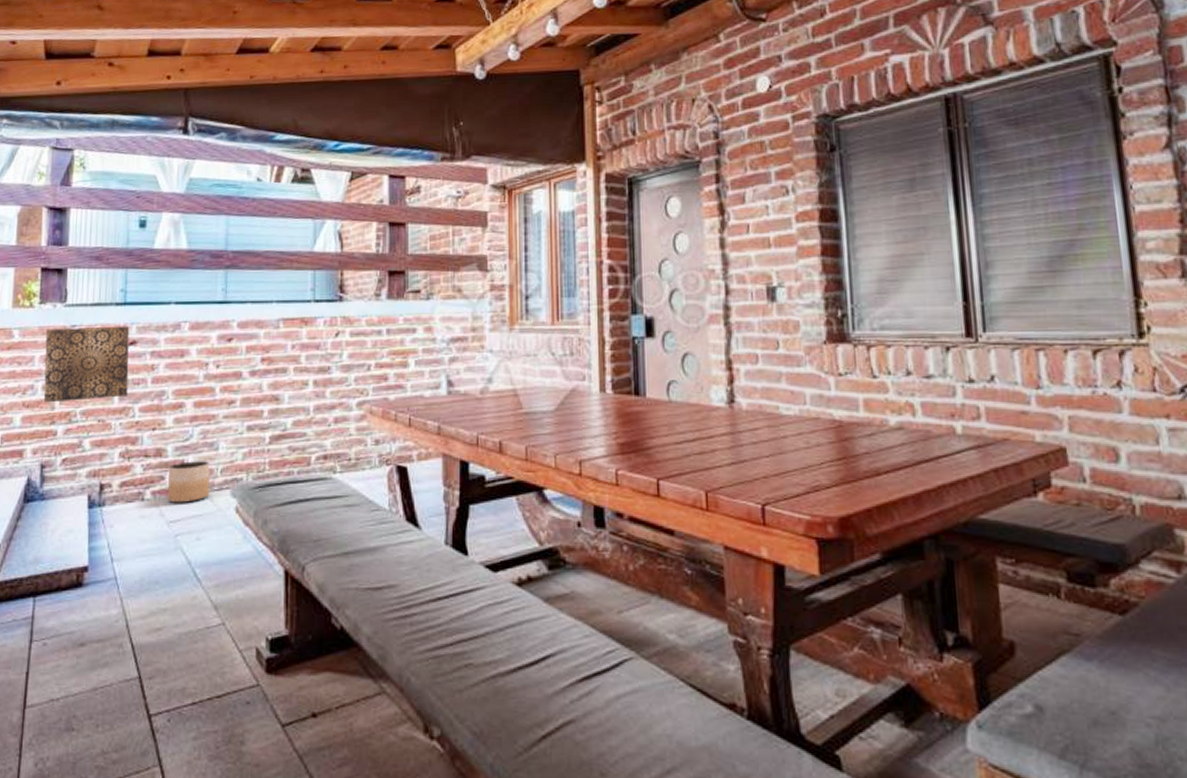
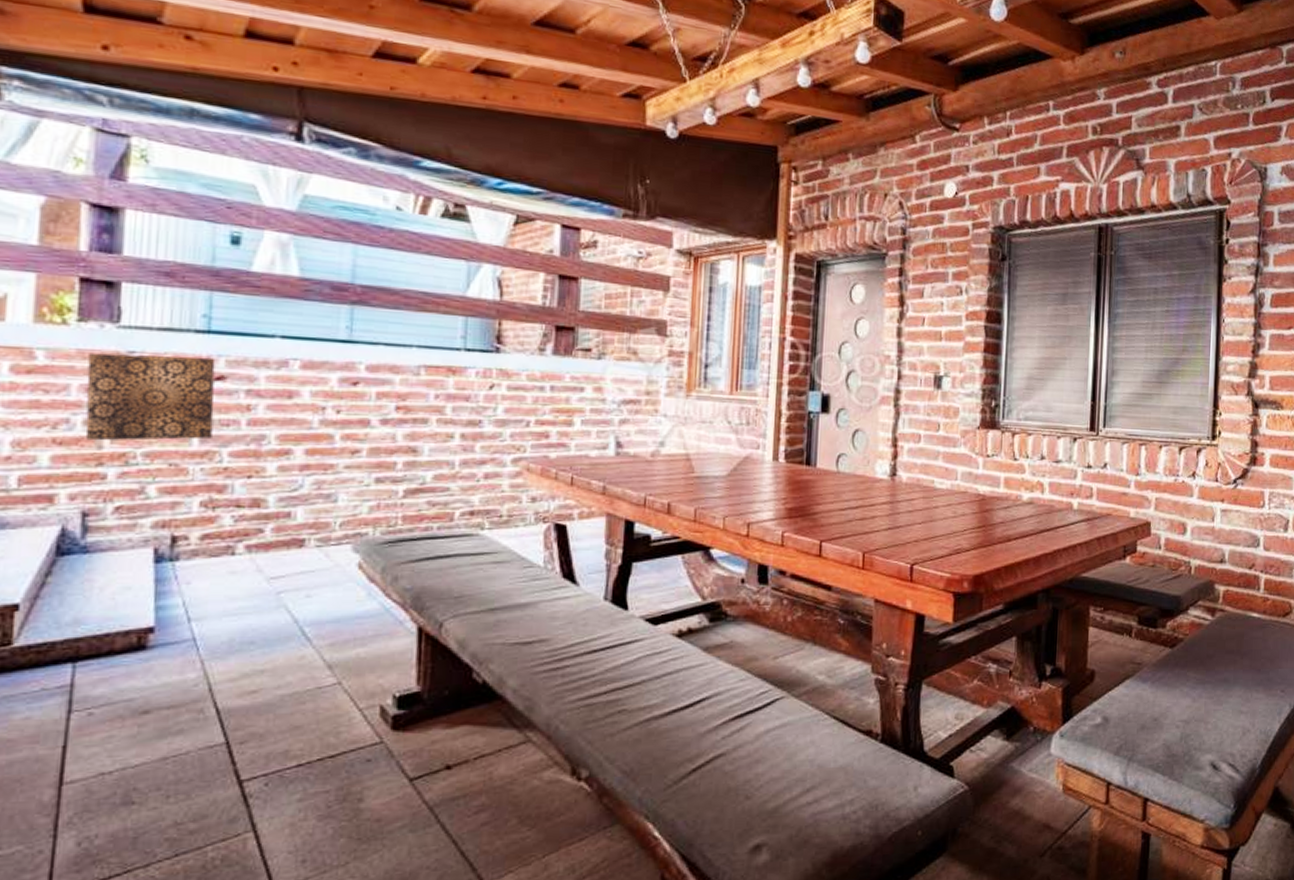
planter: present [168,461,211,503] -> none [268,513,326,558]

